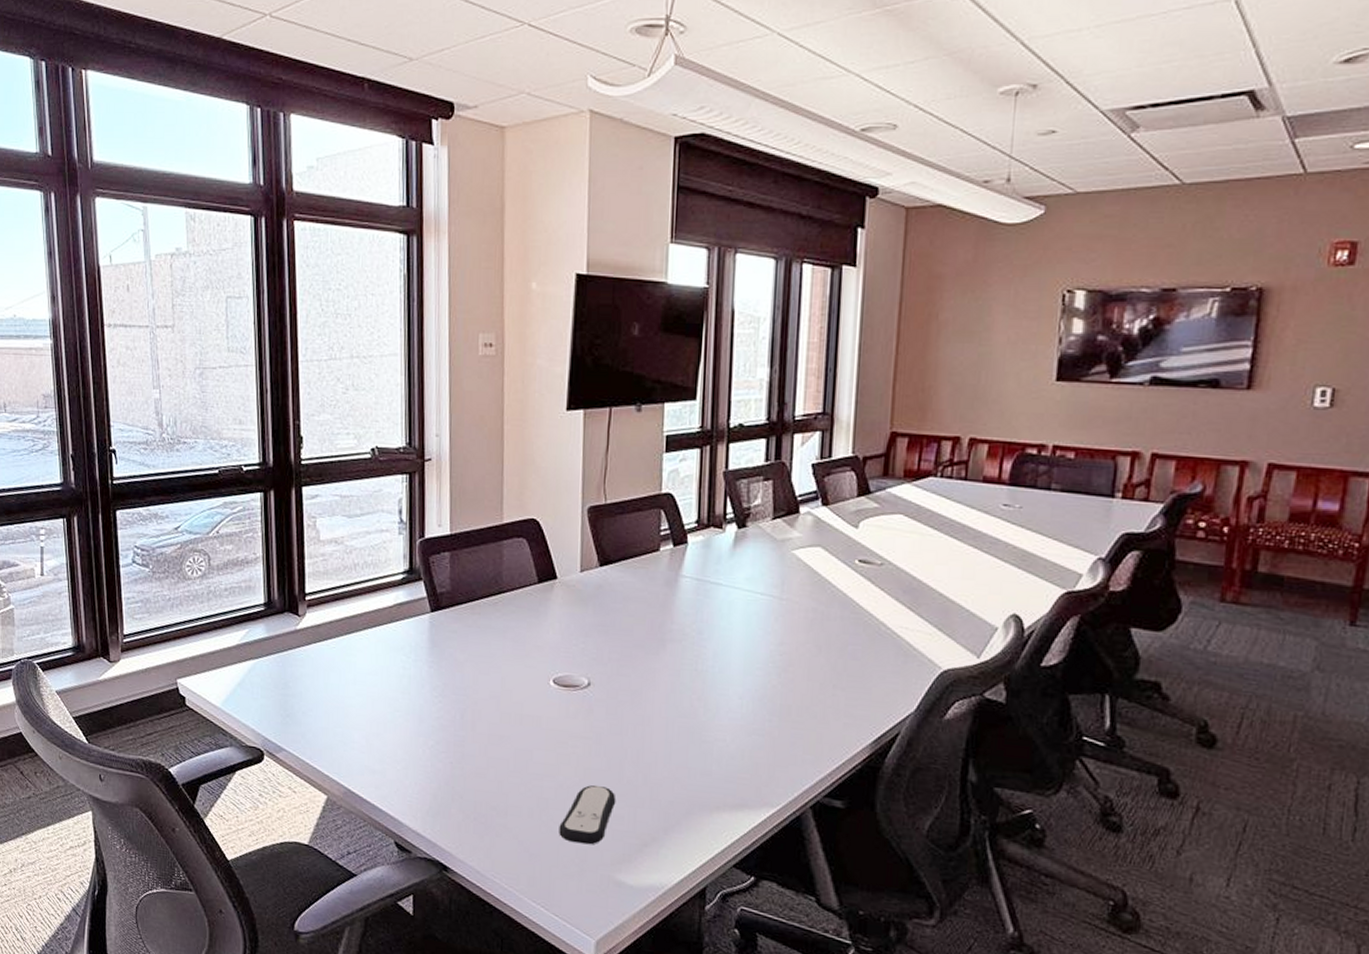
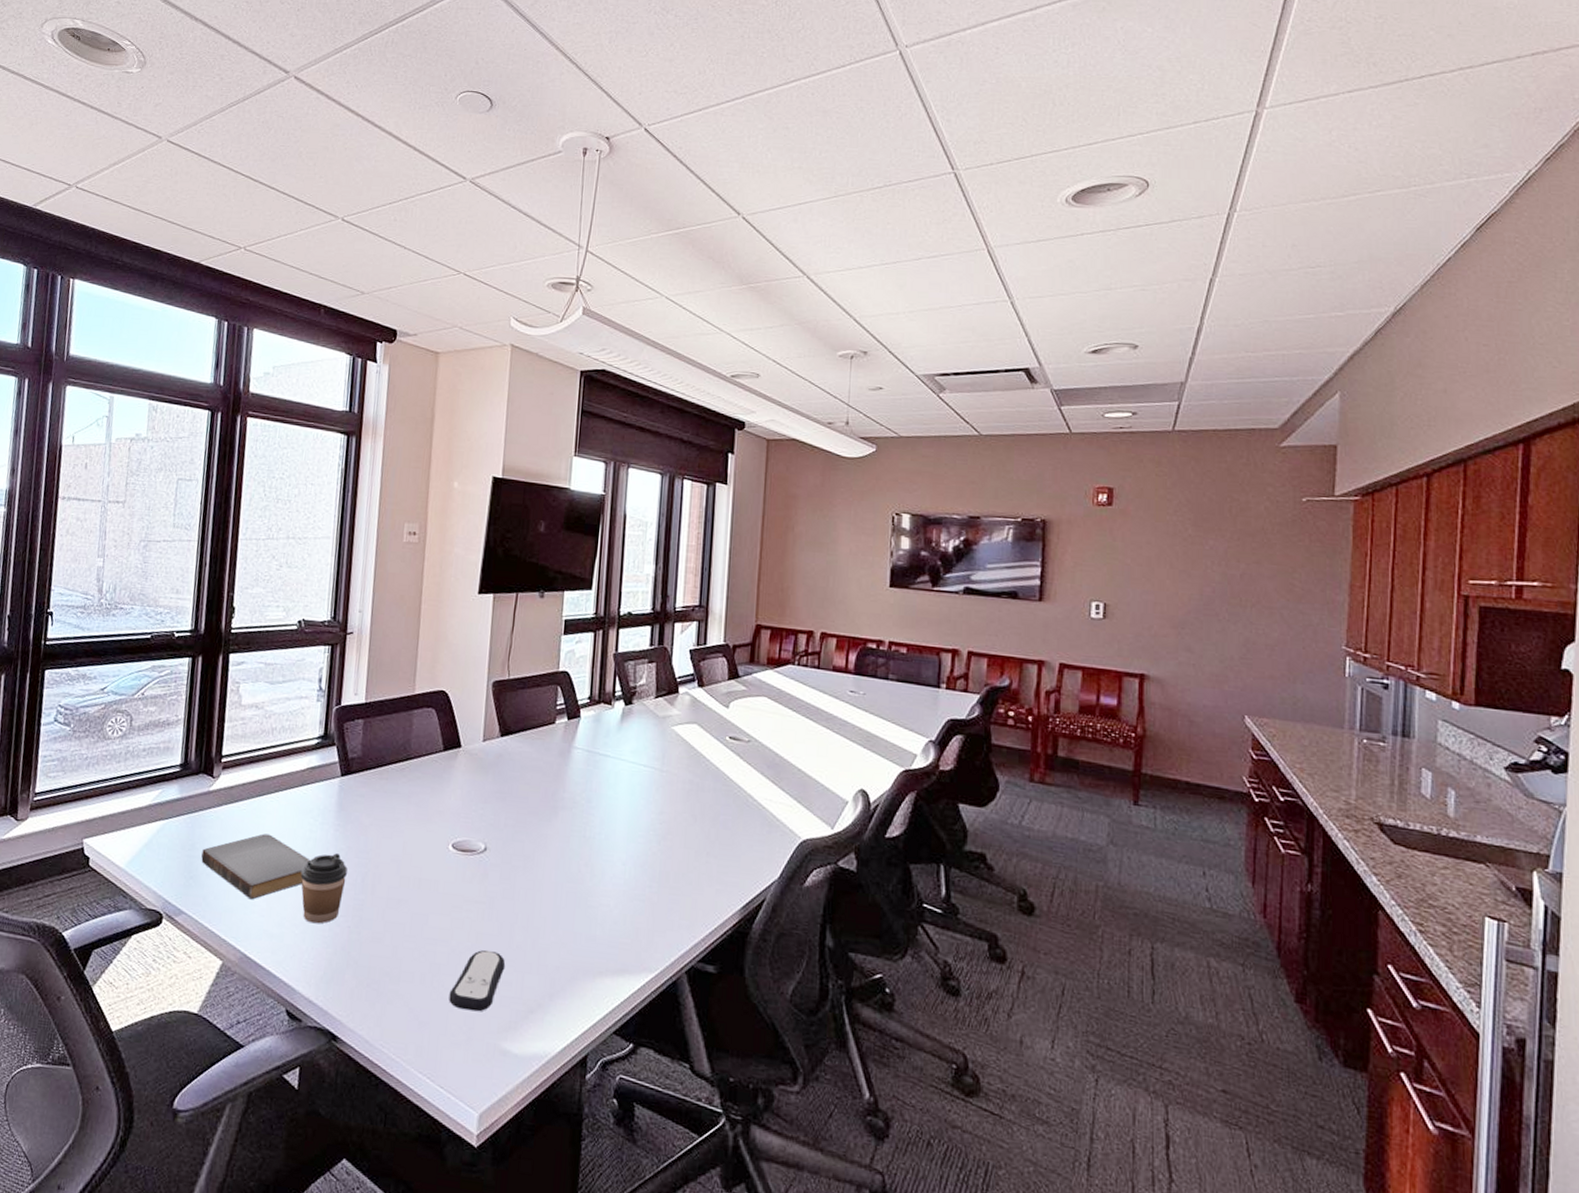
book: none [296,671,406,737] -> present [201,833,310,900]
coffee cup: none [397,690,445,760] -> present [300,853,348,924]

